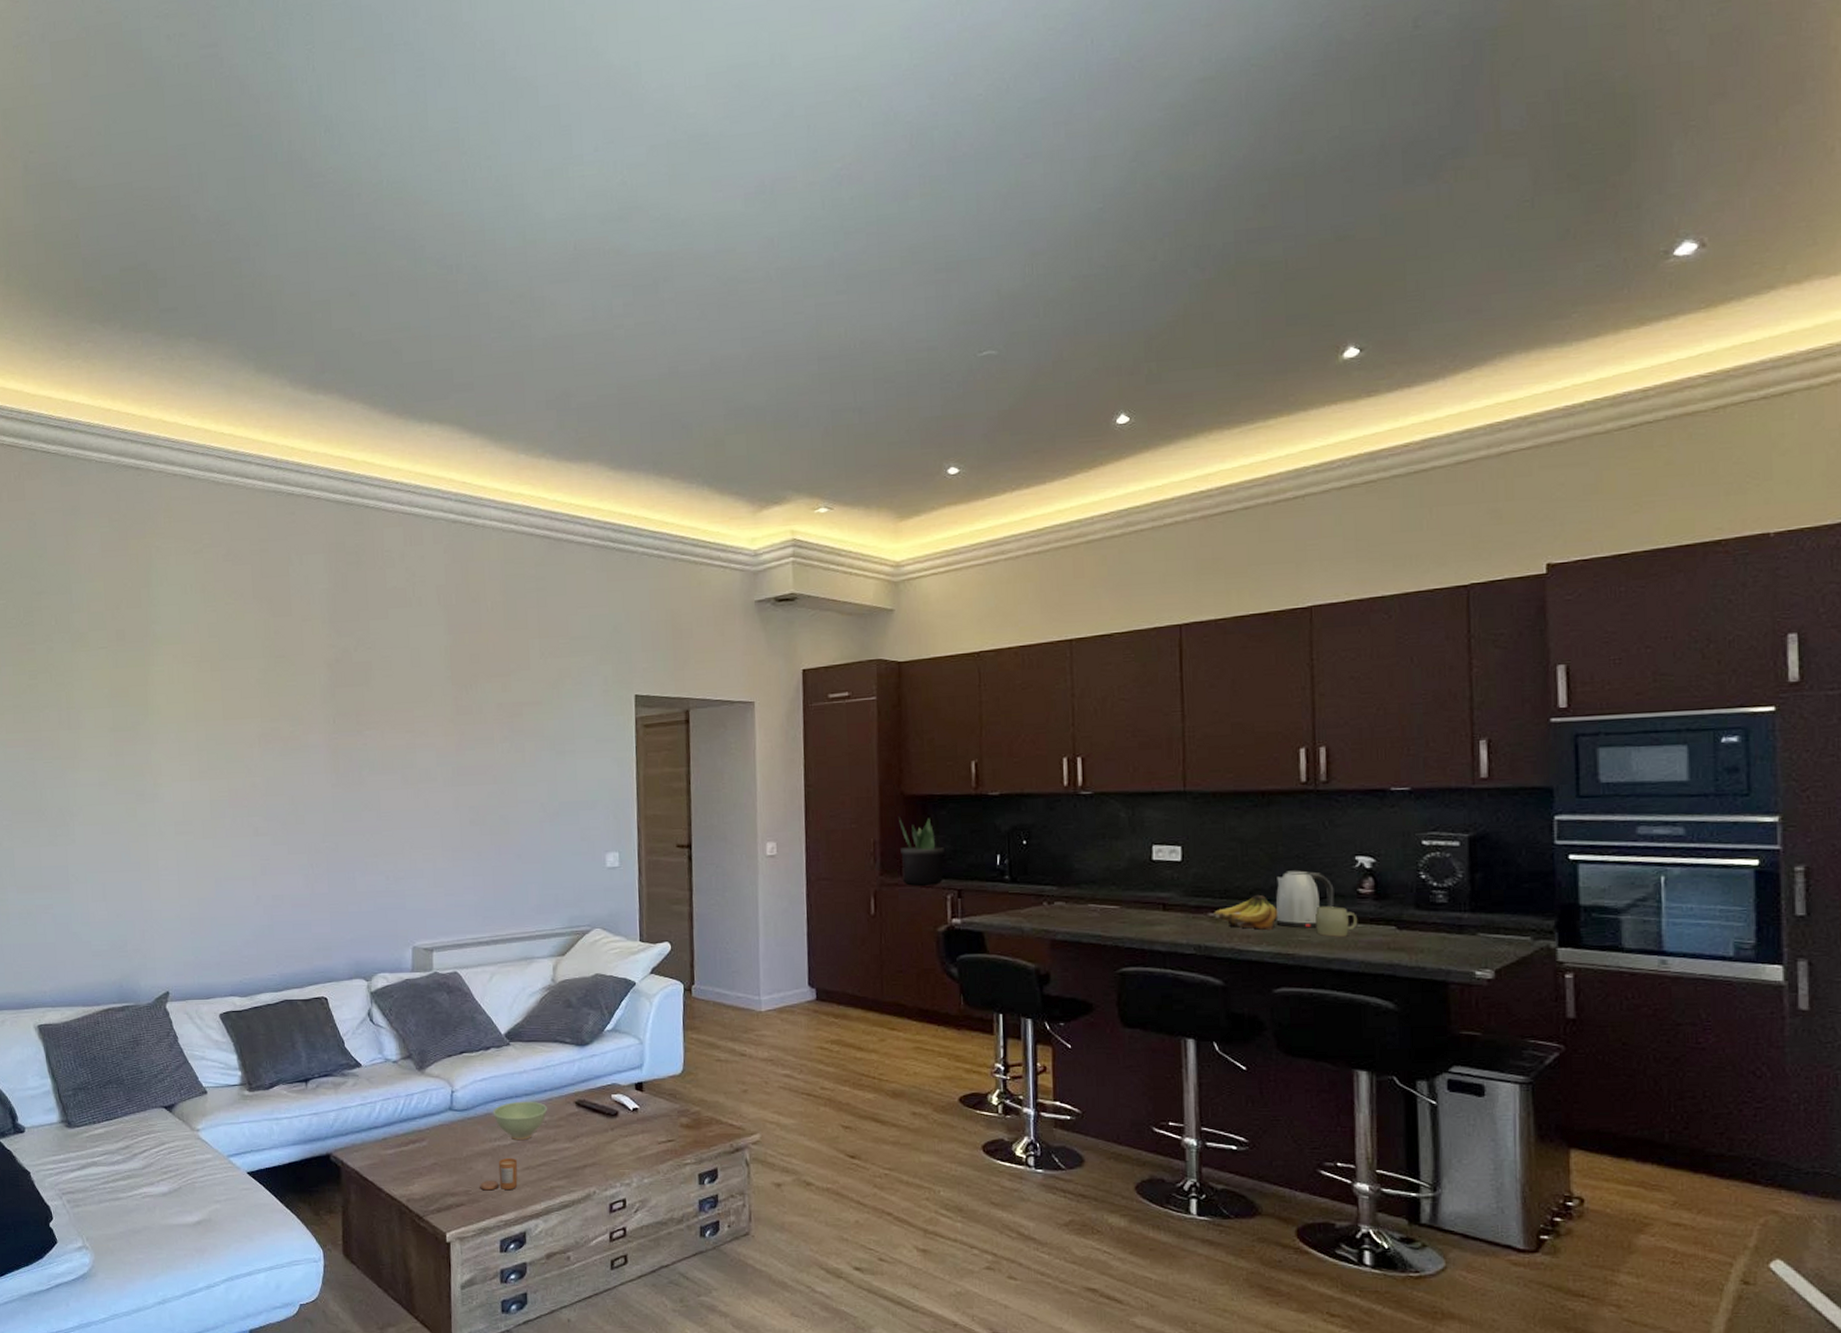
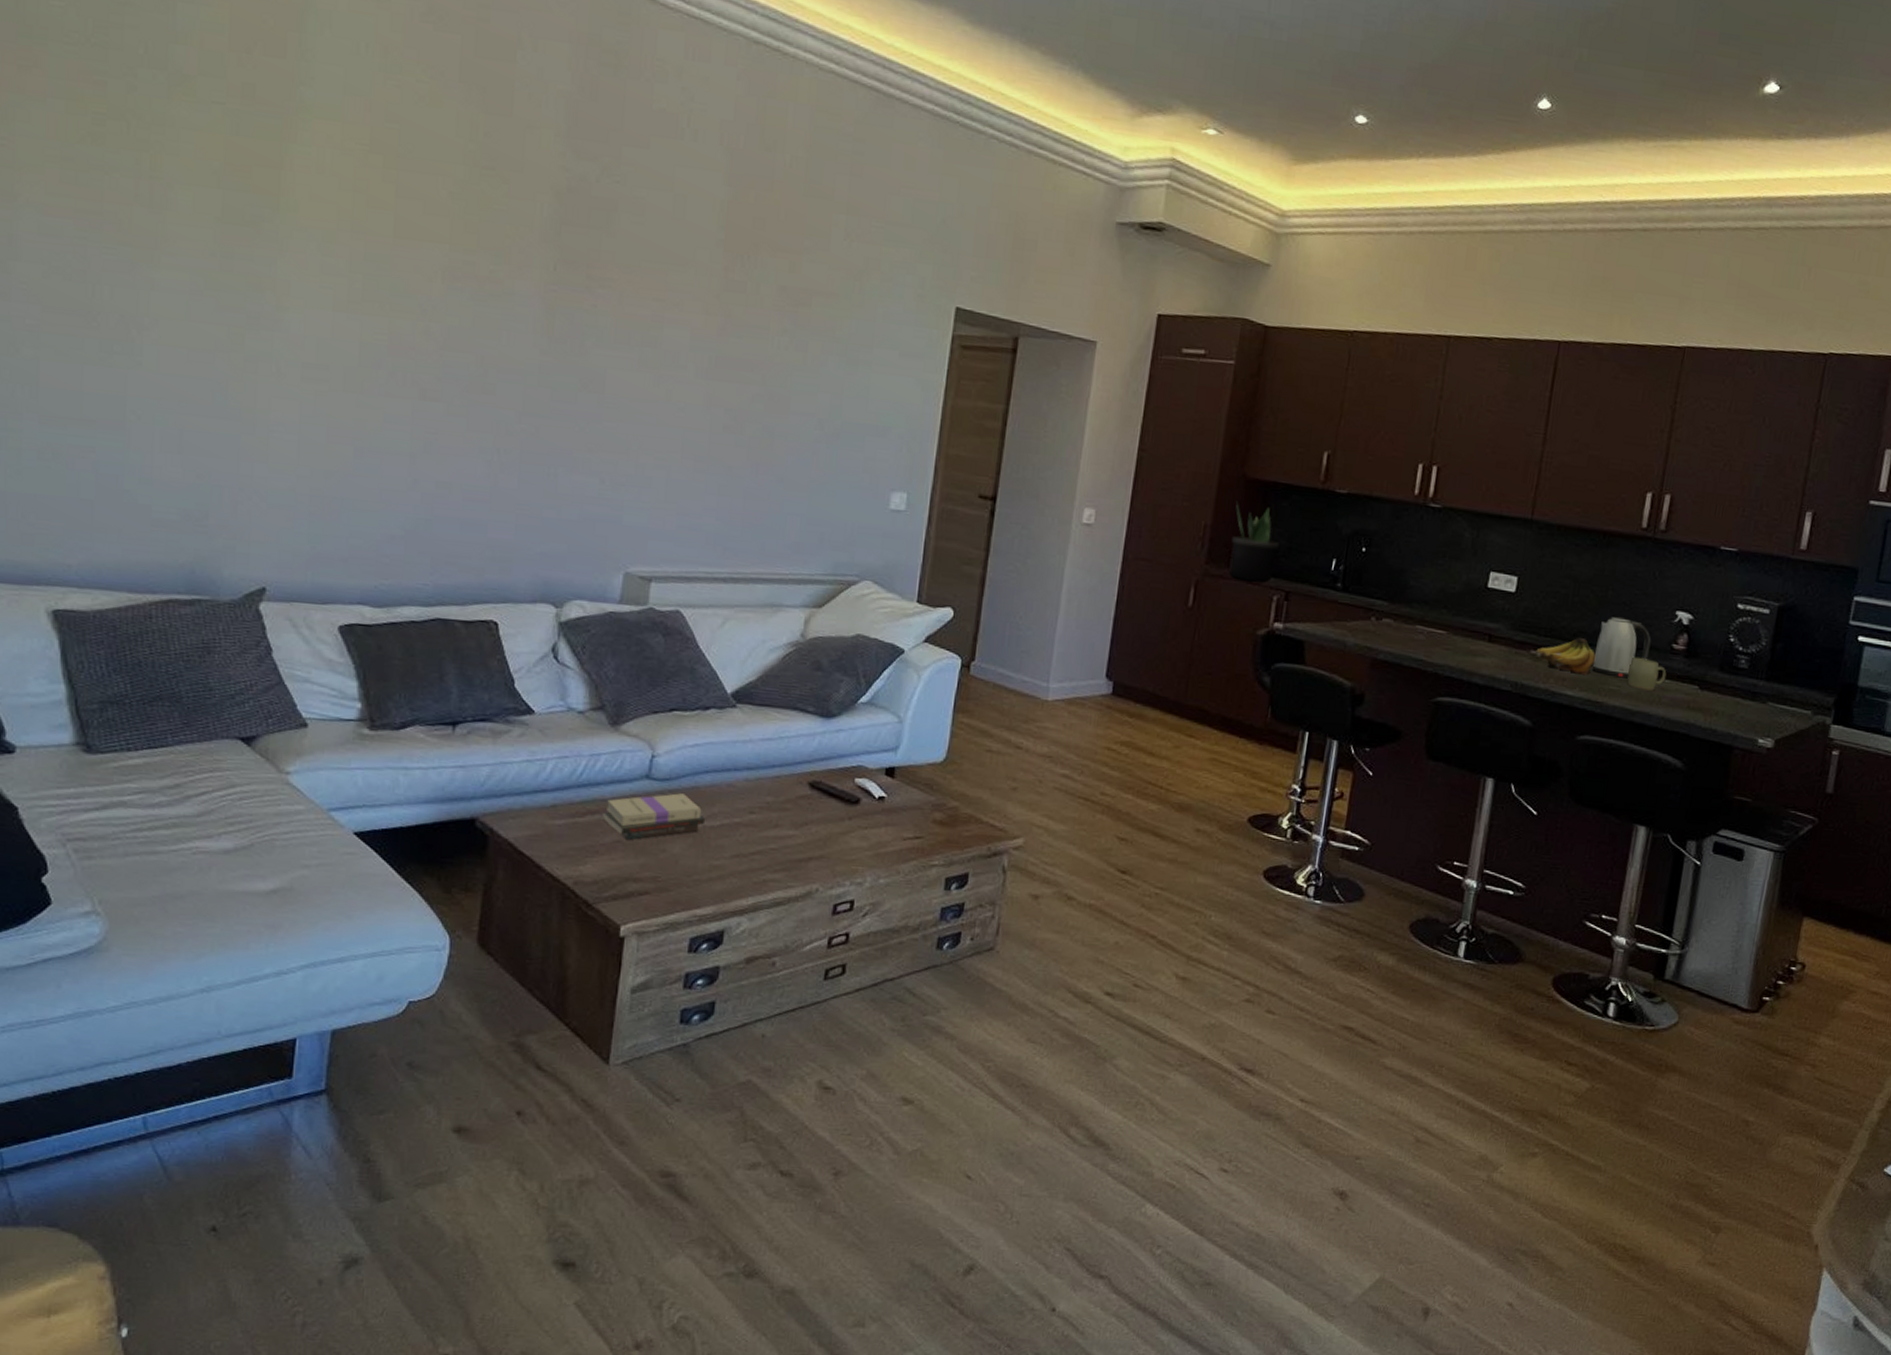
books: none [421,1120,499,1161] -> present [603,793,706,840]
candle: present [480,1158,518,1191] -> none [673,842,726,881]
bowl: present [493,1101,548,1141] -> none [702,775,774,823]

